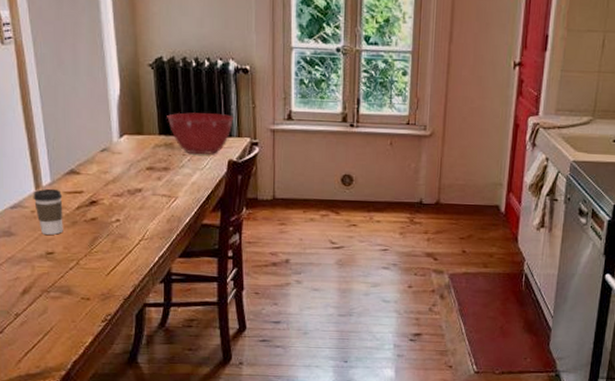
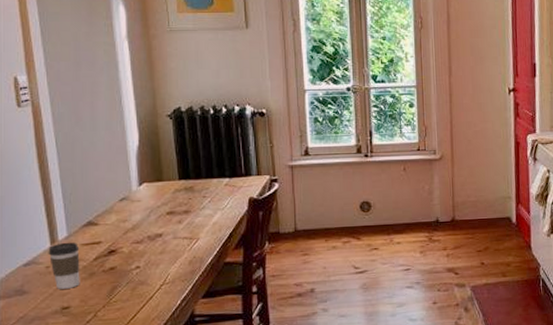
mixing bowl: present [167,112,233,155] -> none [186,155,252,196]

